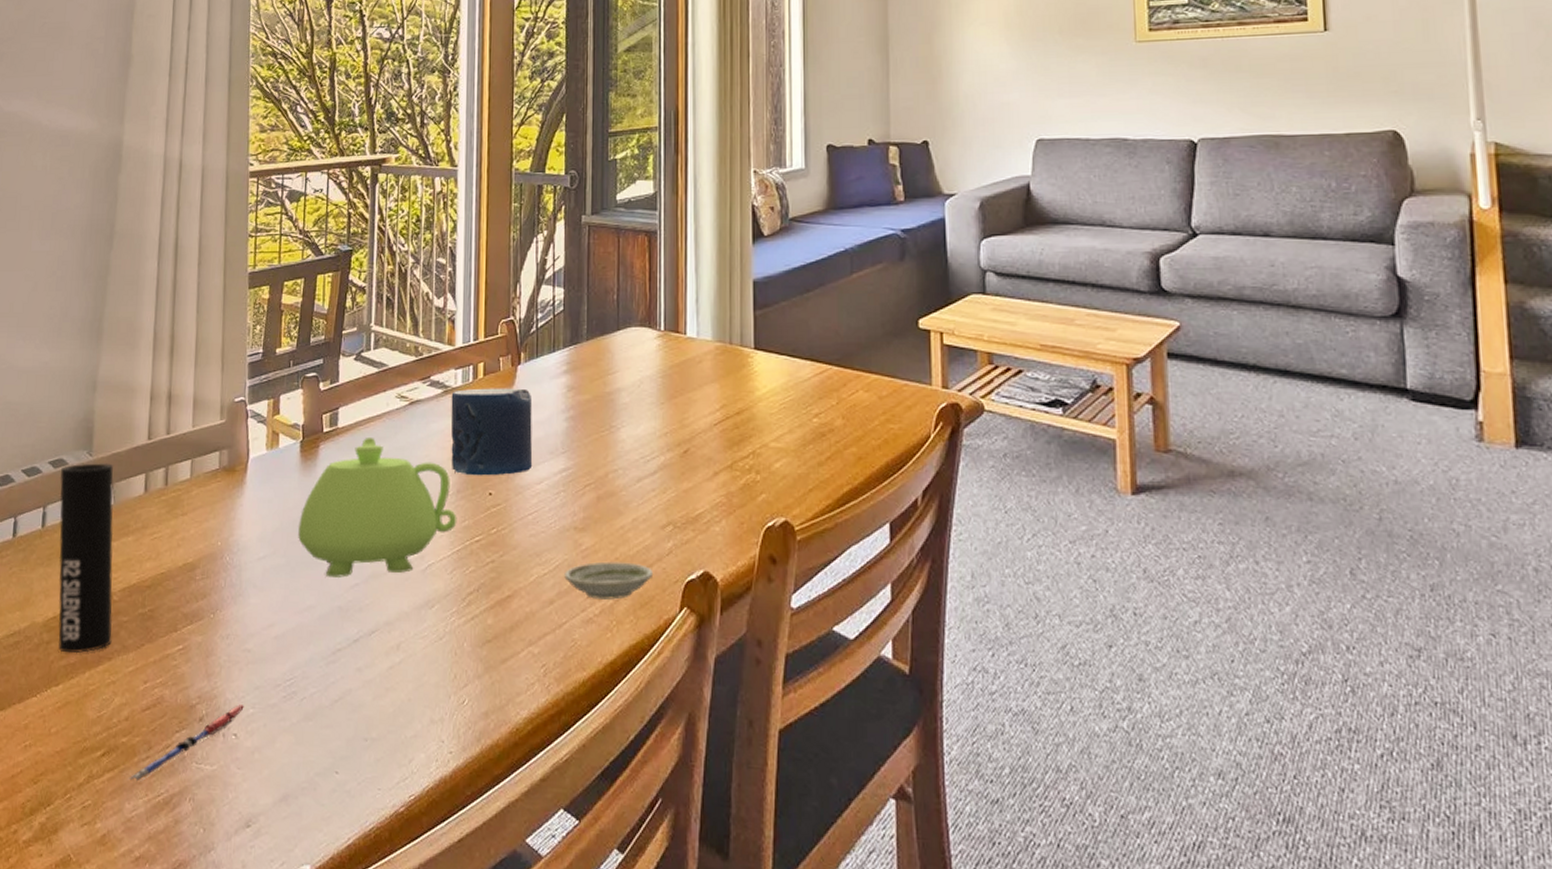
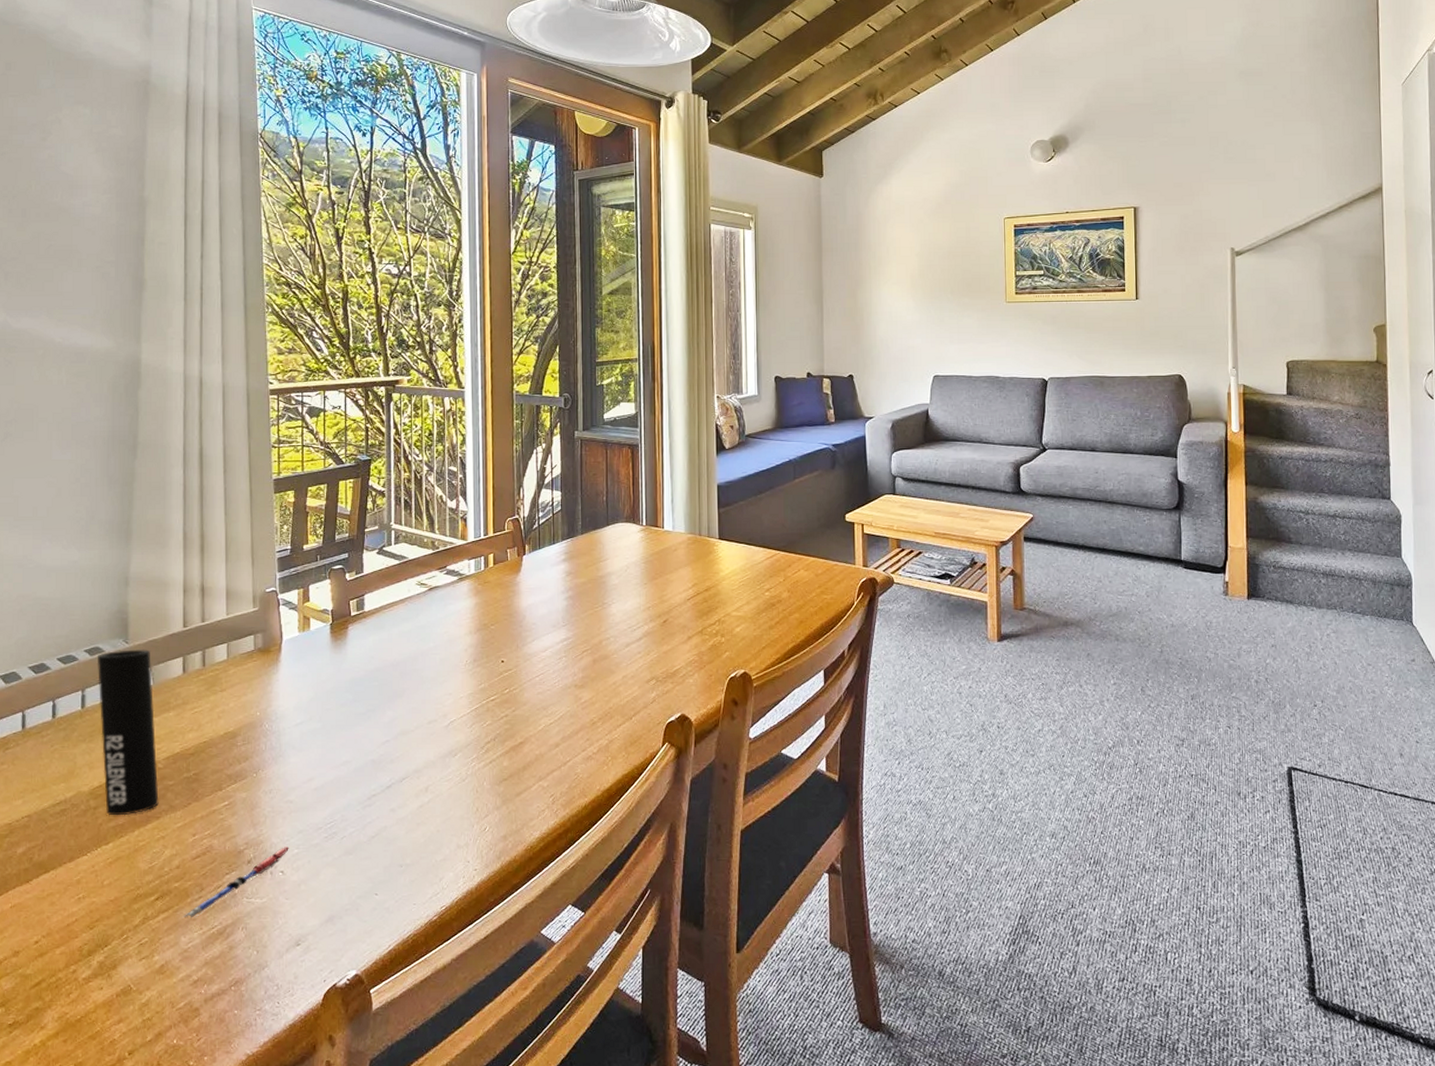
teapot: present [298,436,457,578] -> none [332,618,474,736]
candle: present [450,388,533,476] -> none [466,574,538,647]
saucer: present [564,561,654,600] -> none [567,710,641,741]

